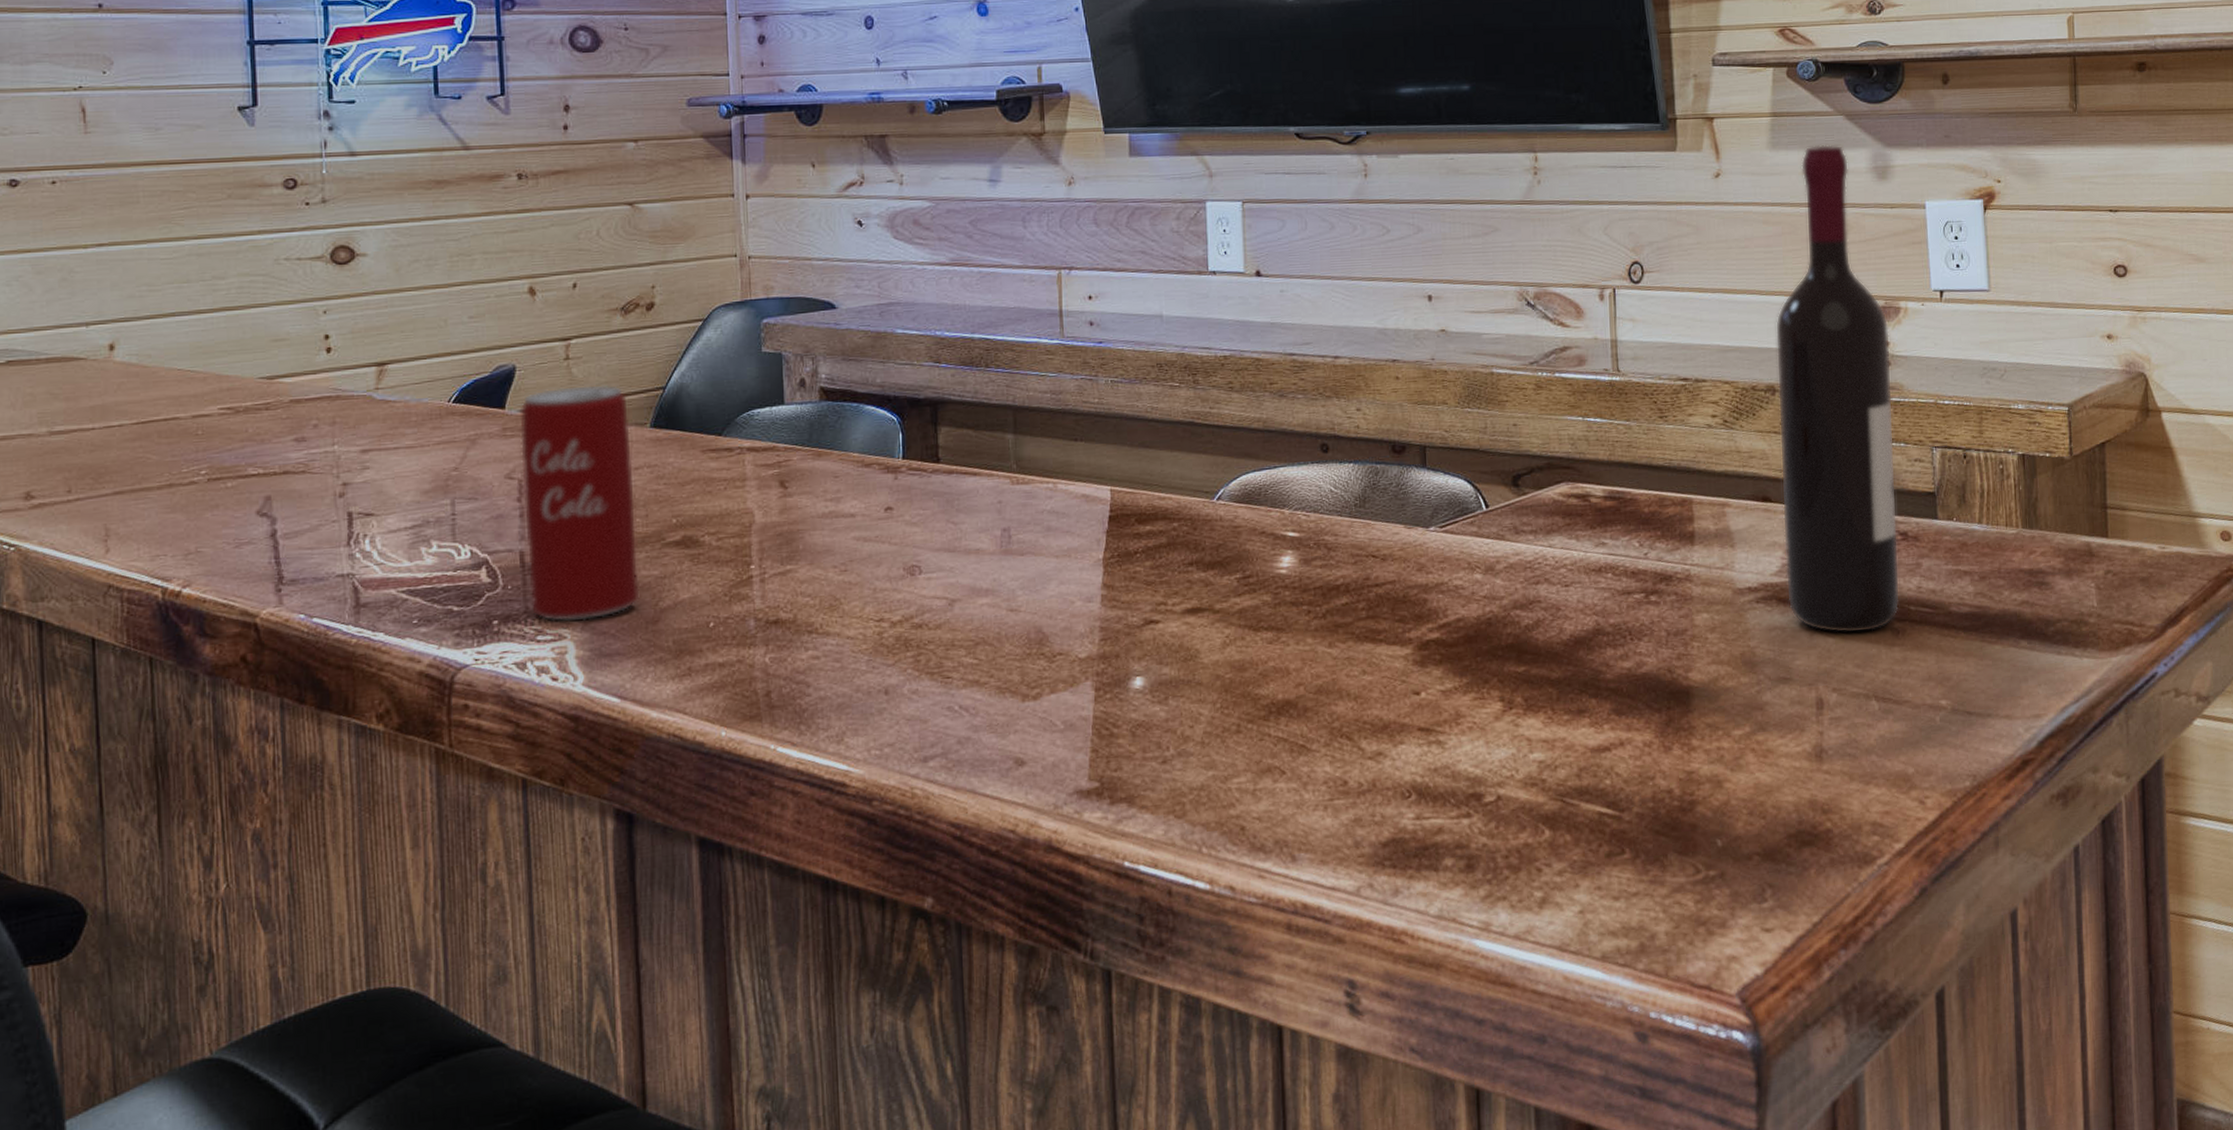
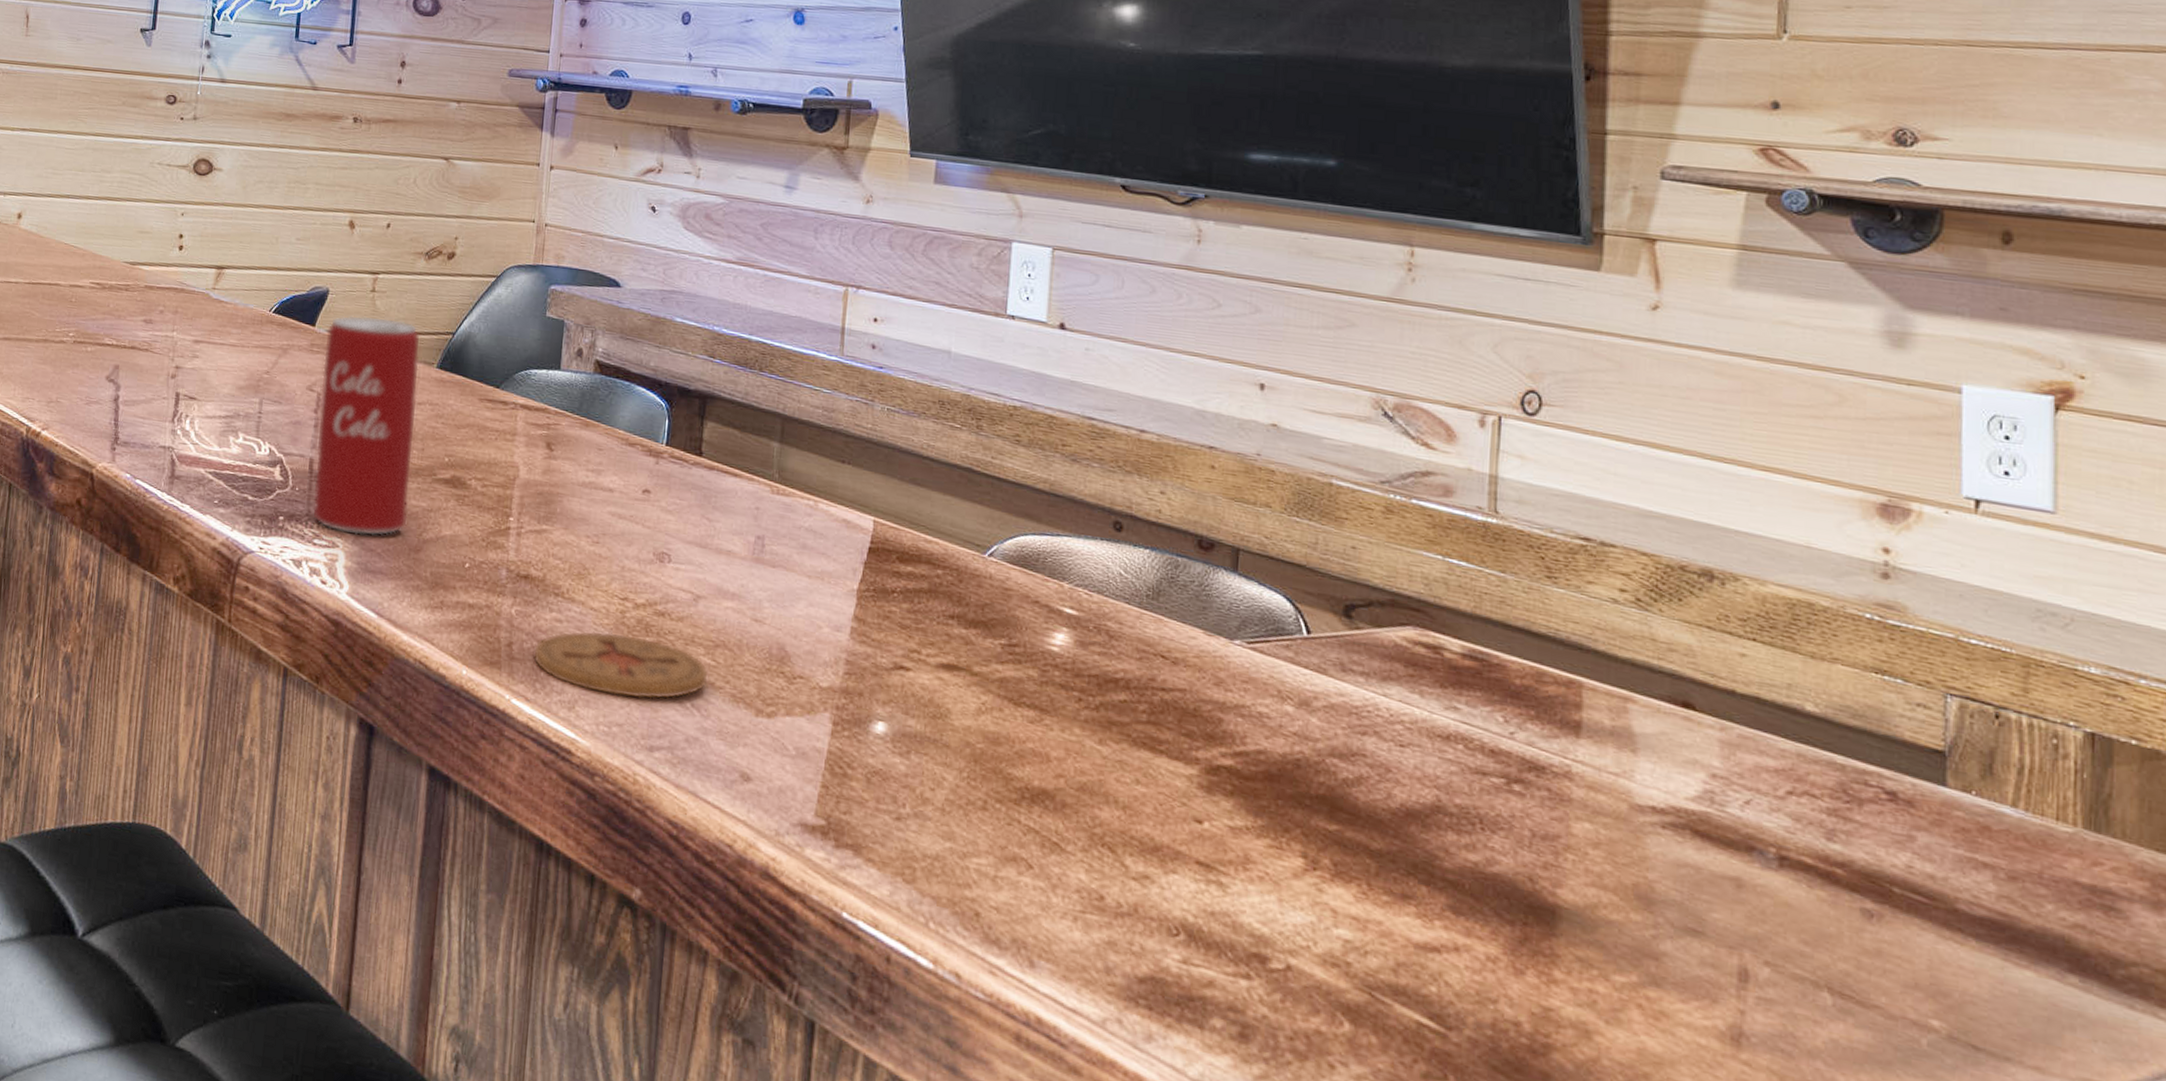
coaster: none [793,653,974,720] -> present [532,630,710,700]
wine bottle: present [1775,145,1900,634] -> none [1707,292,1892,905]

